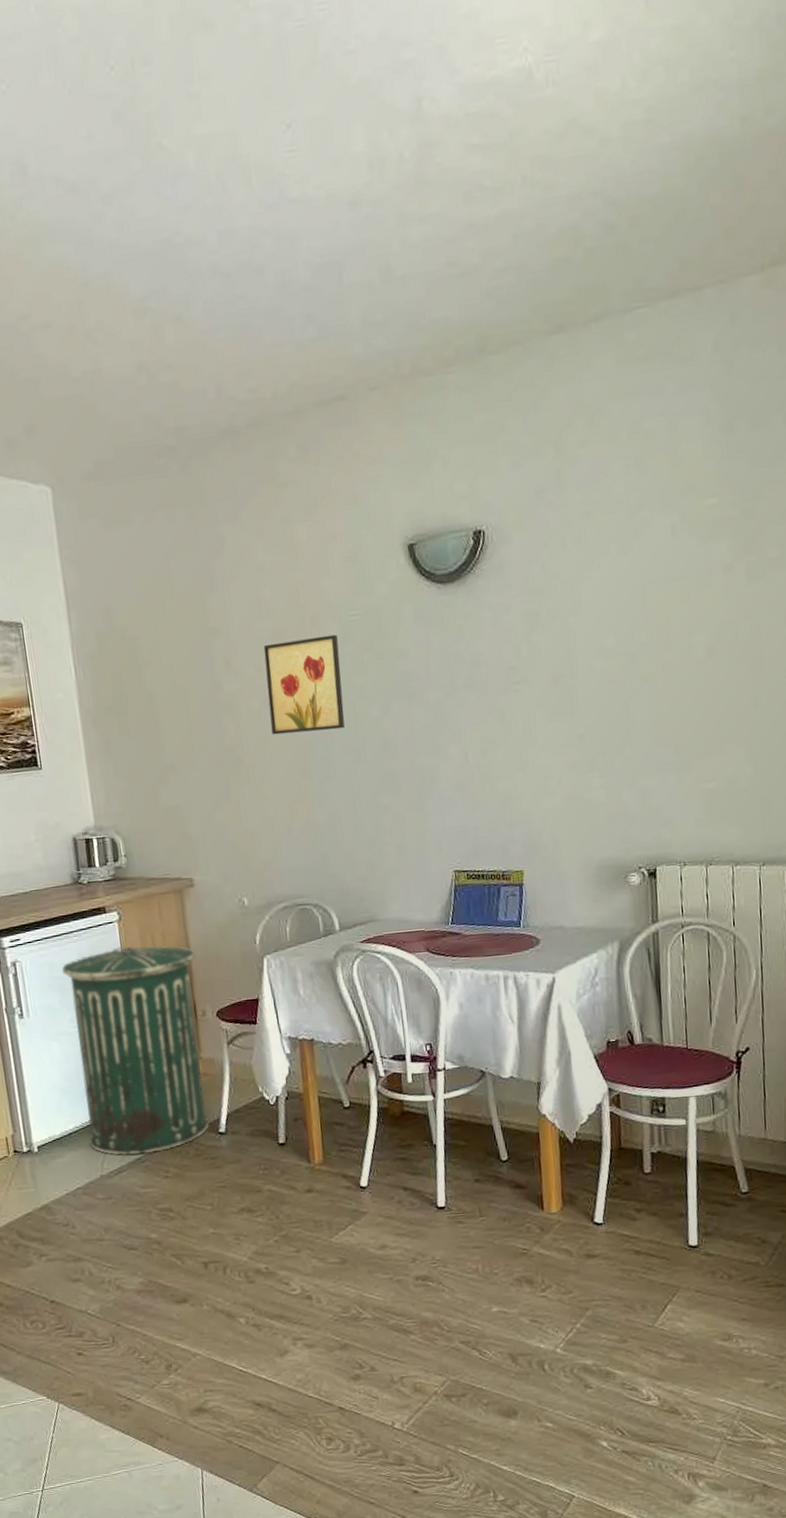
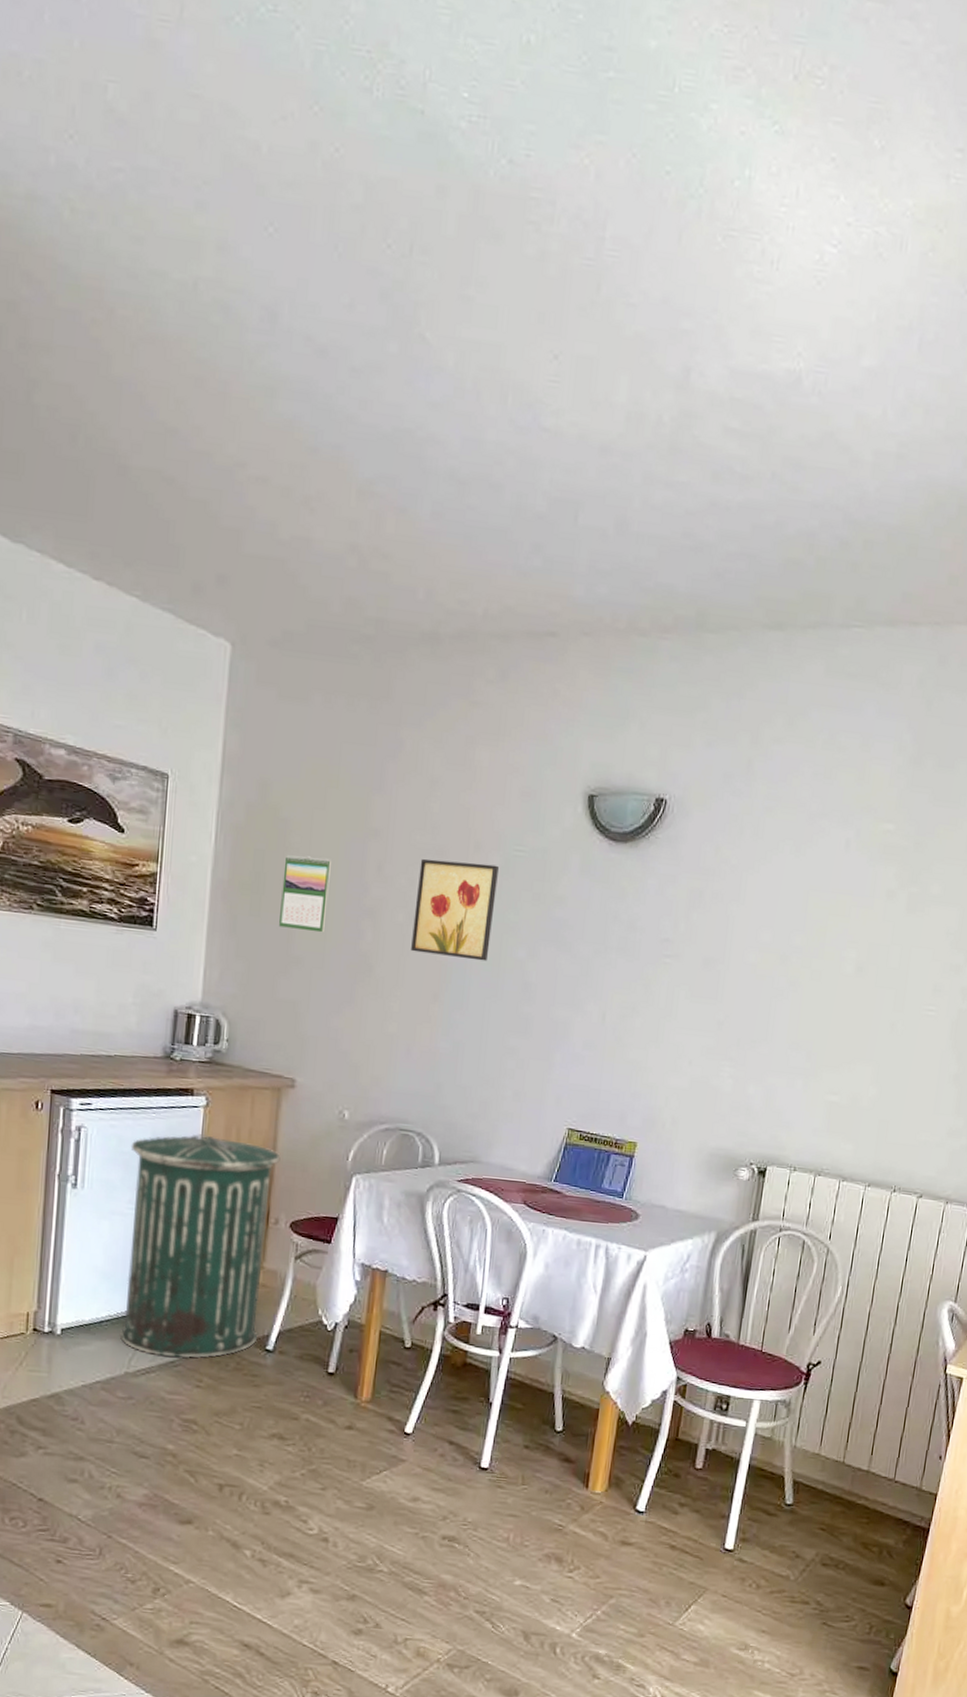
calendar: none [141,666,190,740] -> present [279,855,331,933]

